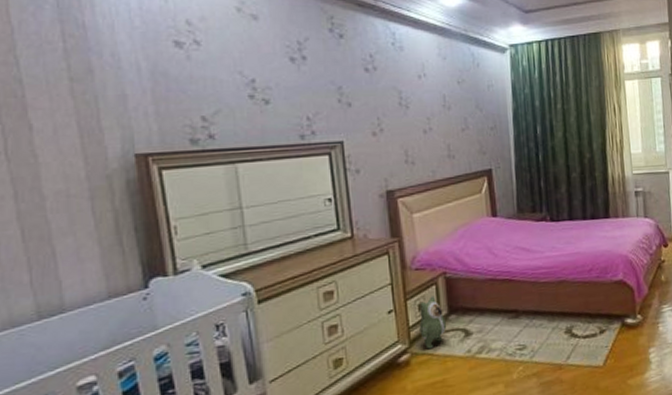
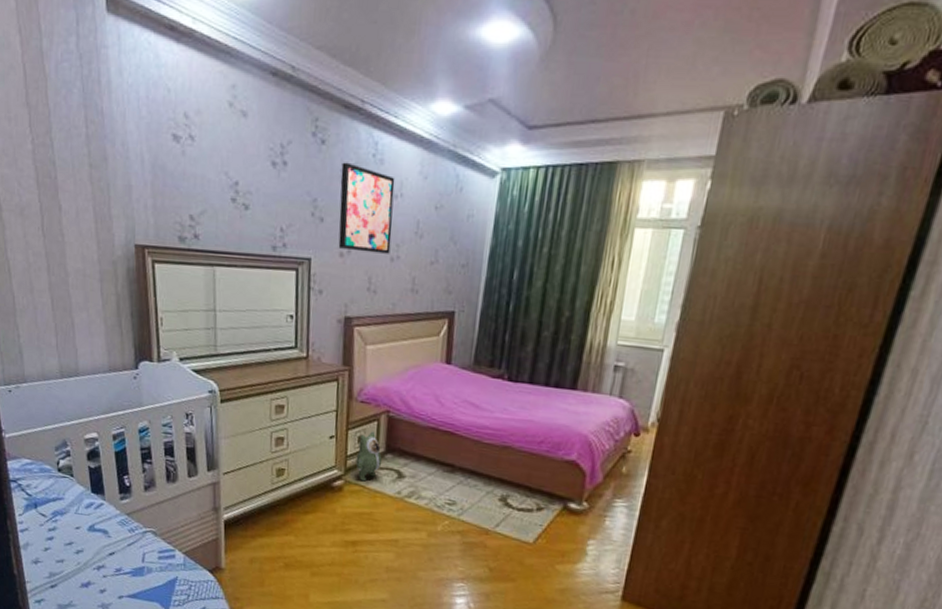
wall art: none [362,52,422,129] -> present [338,162,395,254]

